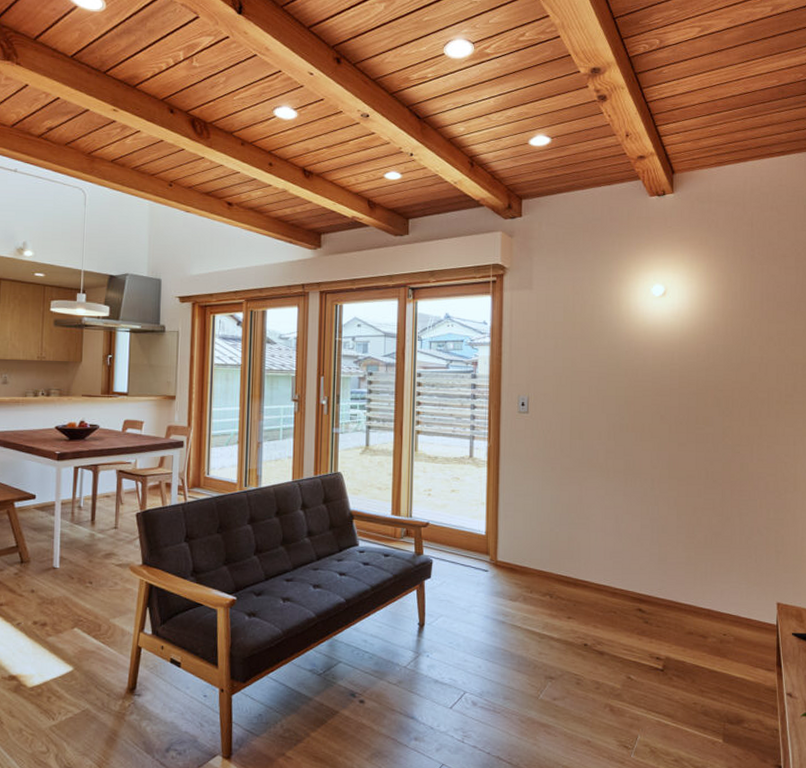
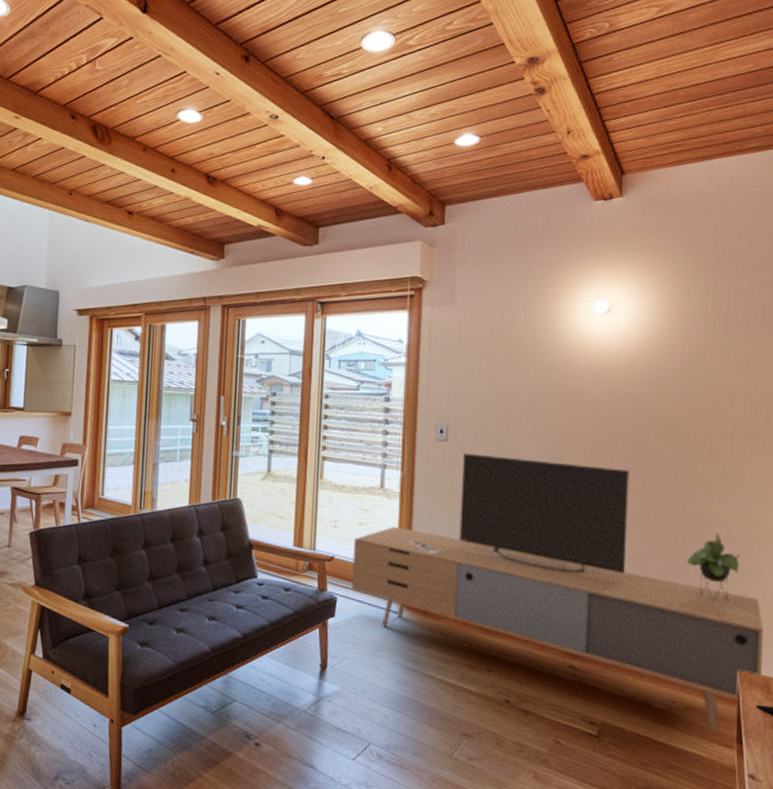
media console: none [445,423,796,659] -> present [351,453,763,733]

